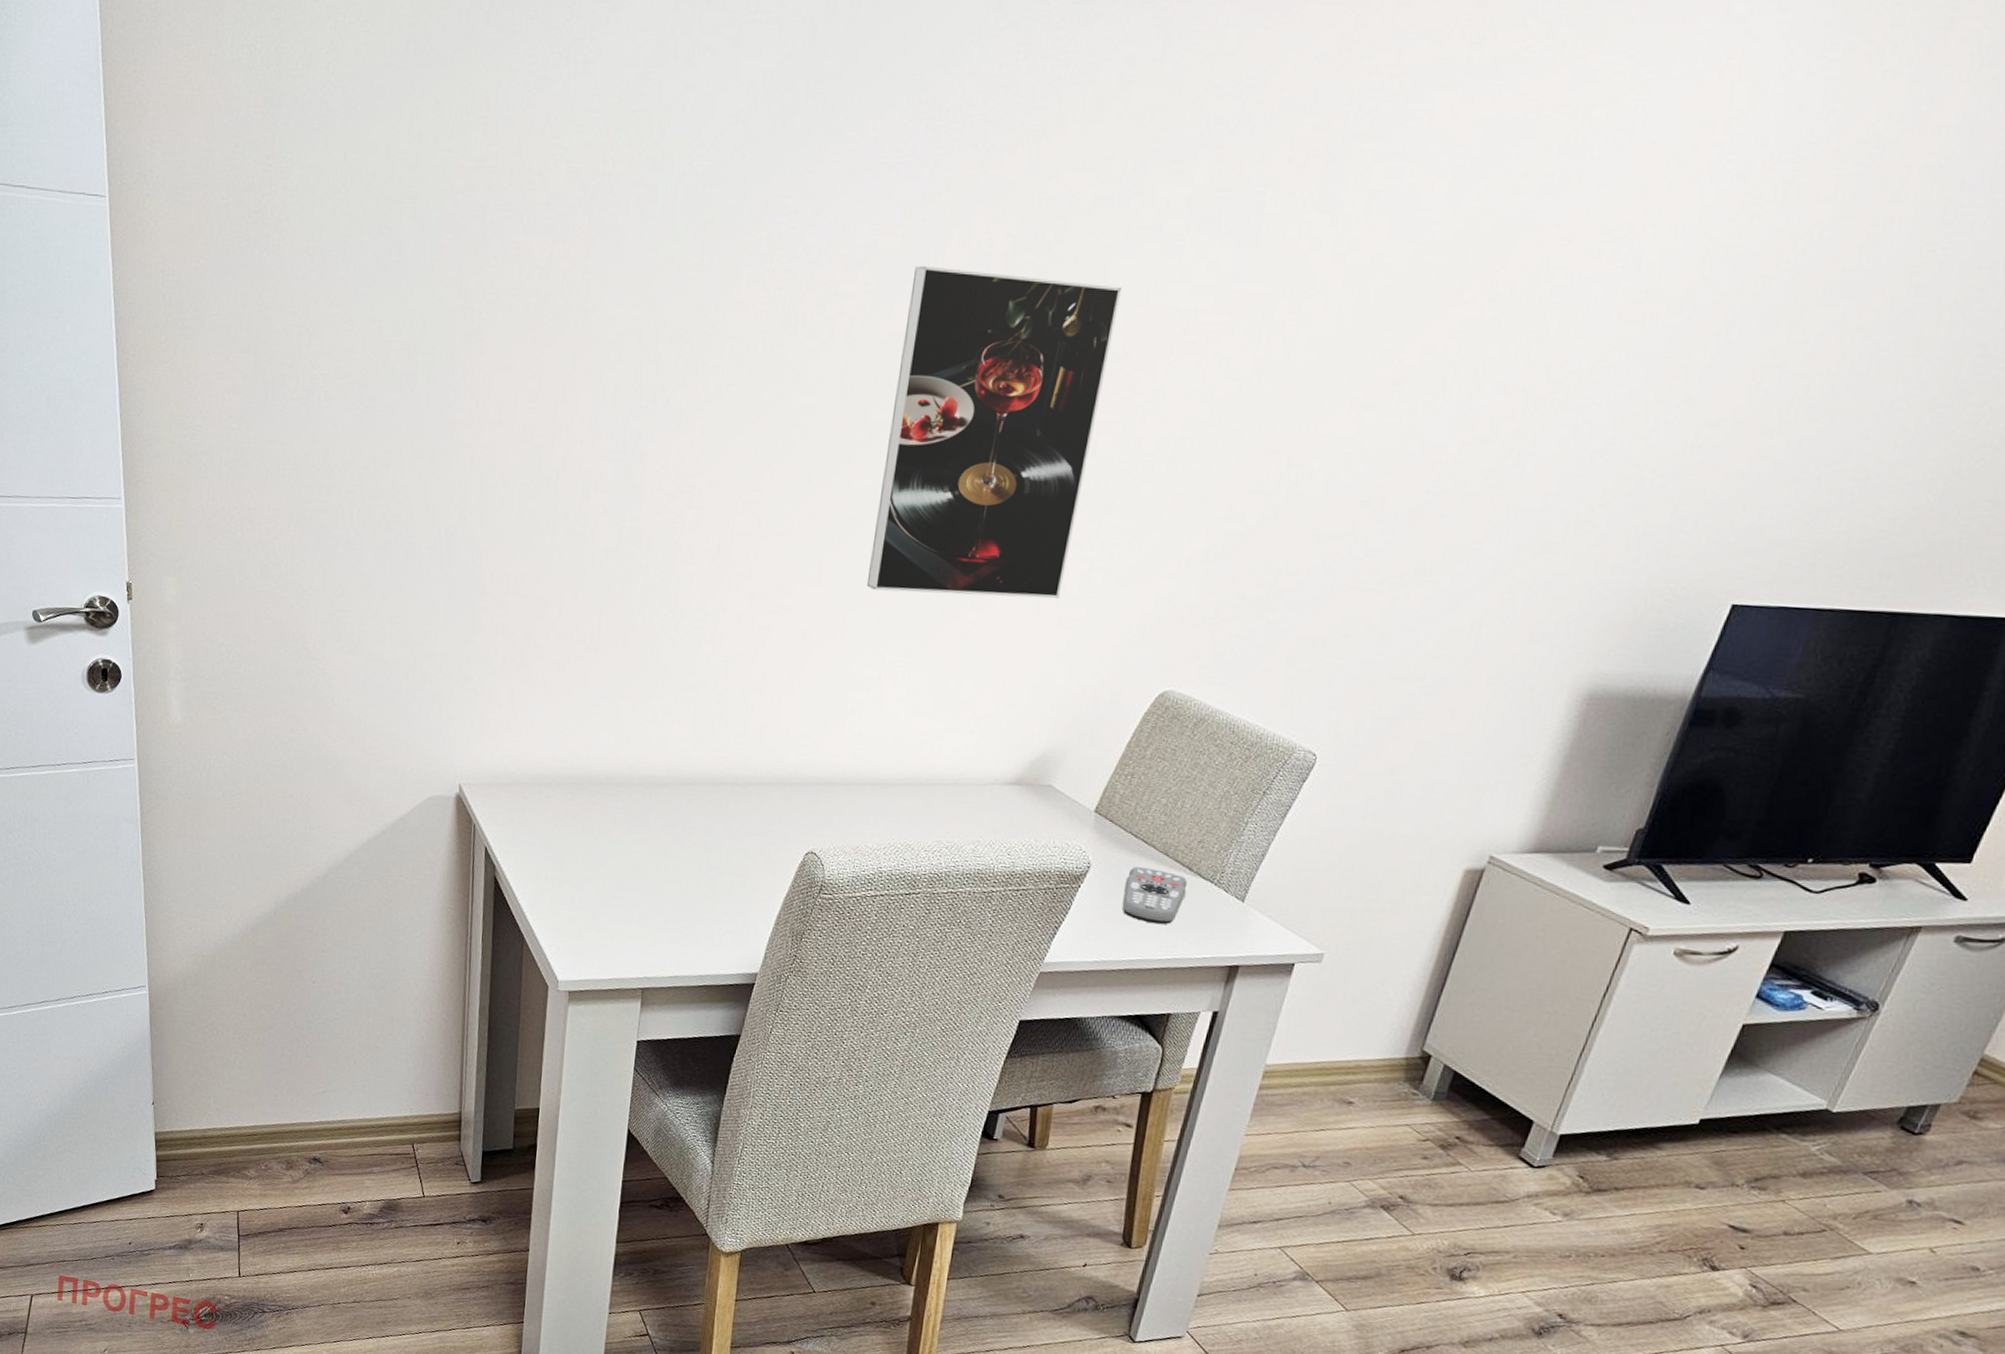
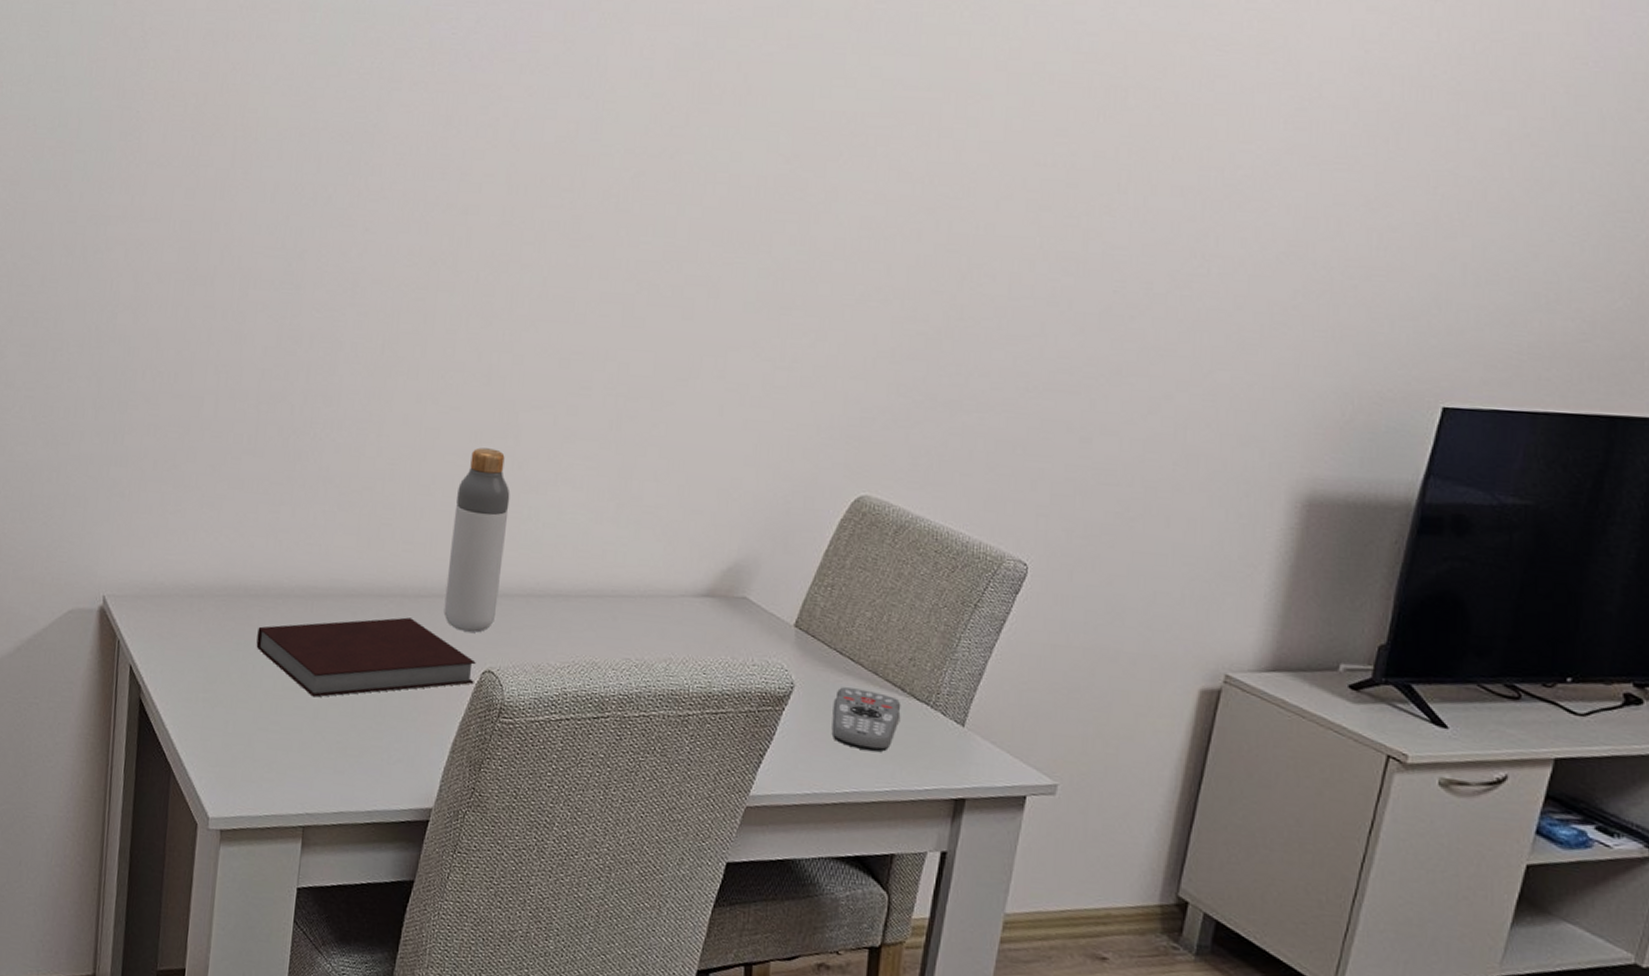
notebook: none [599,804,800,876] -> present [256,617,476,697]
bottle: none [771,645,836,818] -> present [443,447,511,633]
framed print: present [866,265,1121,599] -> none [539,70,786,399]

